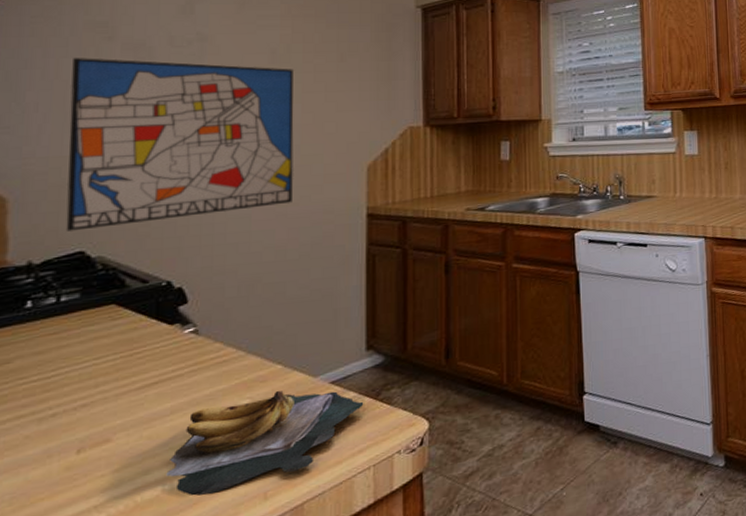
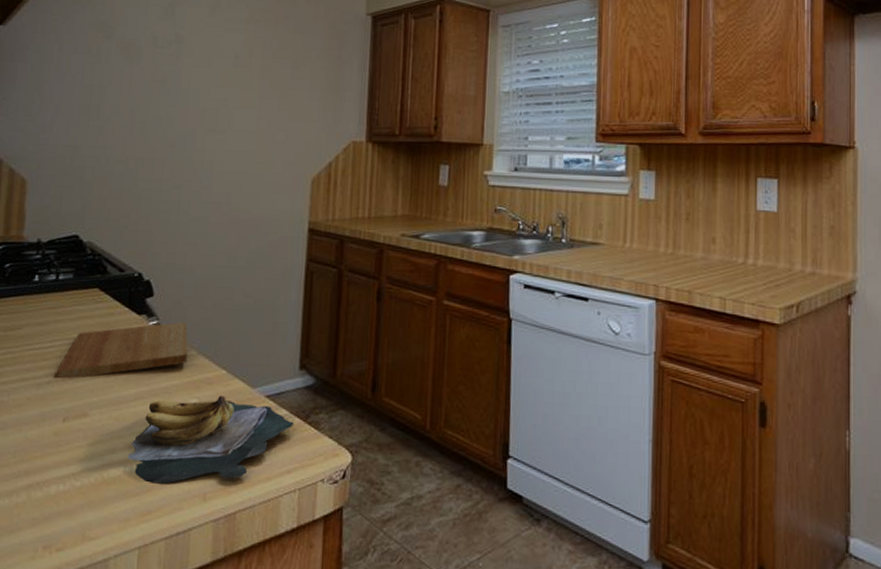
cutting board: none [65,324,234,407] -> present [57,322,188,378]
wall art: present [66,58,294,231] -> none [66,54,253,216]

